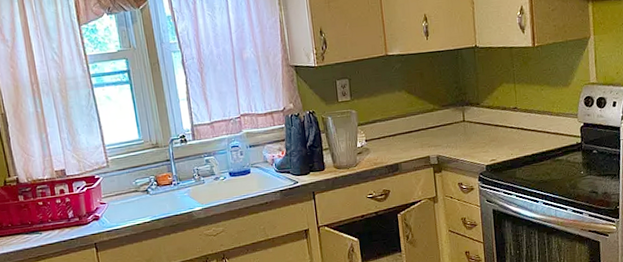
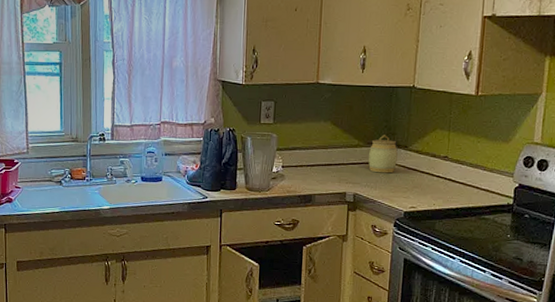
jar: none [445,95,472,133] -> present [368,135,398,173]

